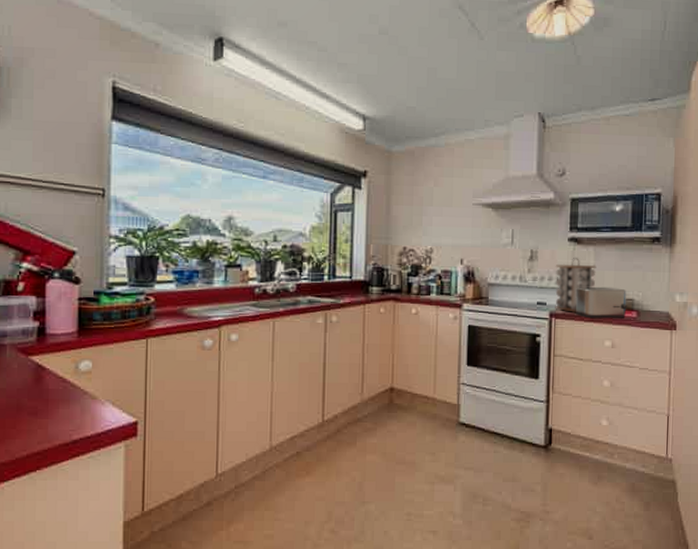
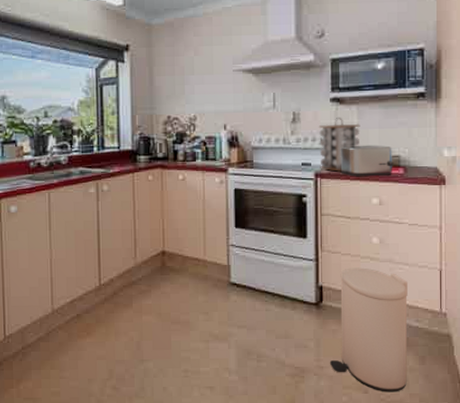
pedal bin: none [555,410,636,539] -> present [329,267,408,392]

